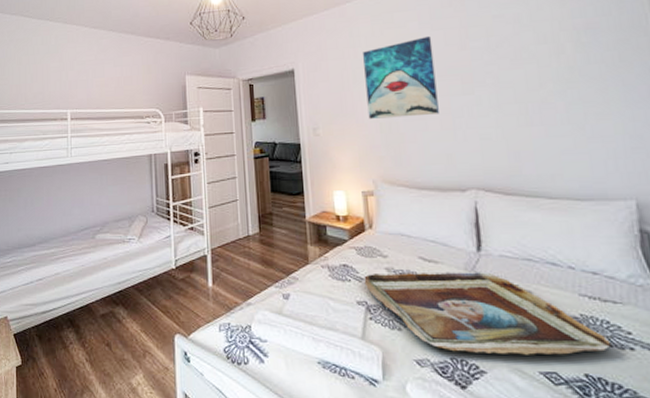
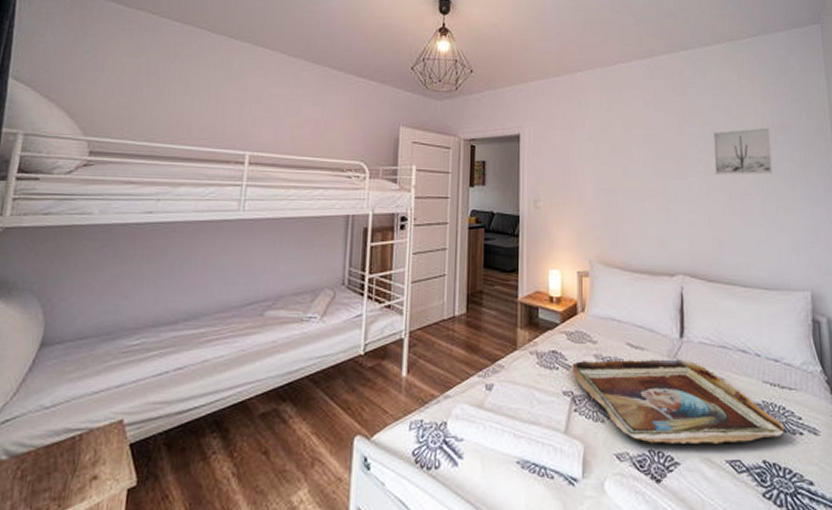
wall art: present [363,35,439,119] -> none [590,116,656,197]
wall art: none [500,30,577,86] -> present [712,127,773,175]

